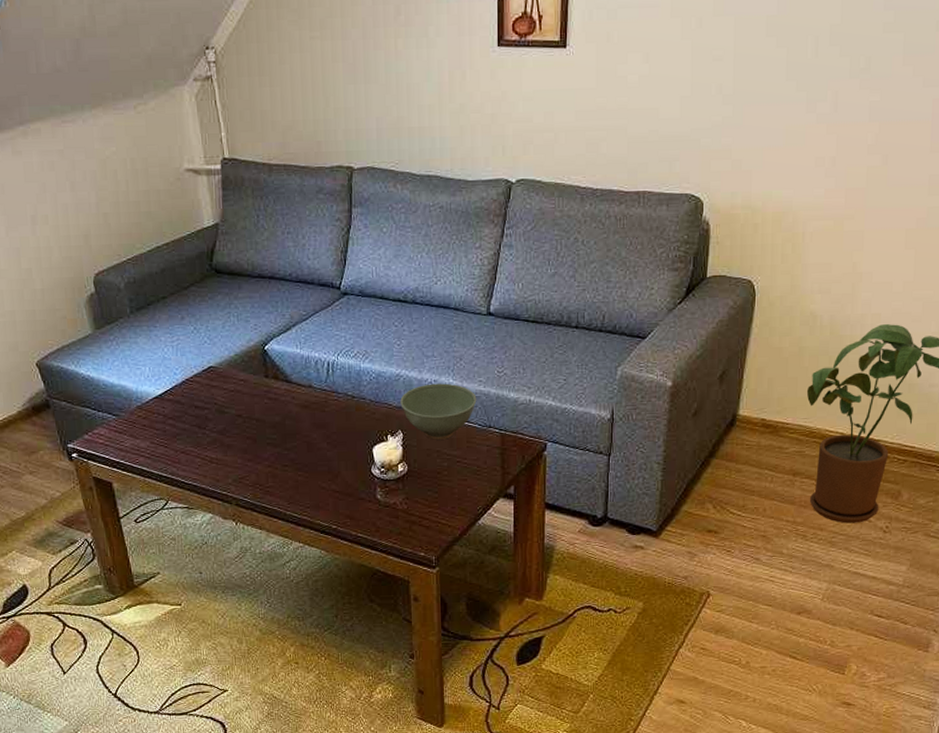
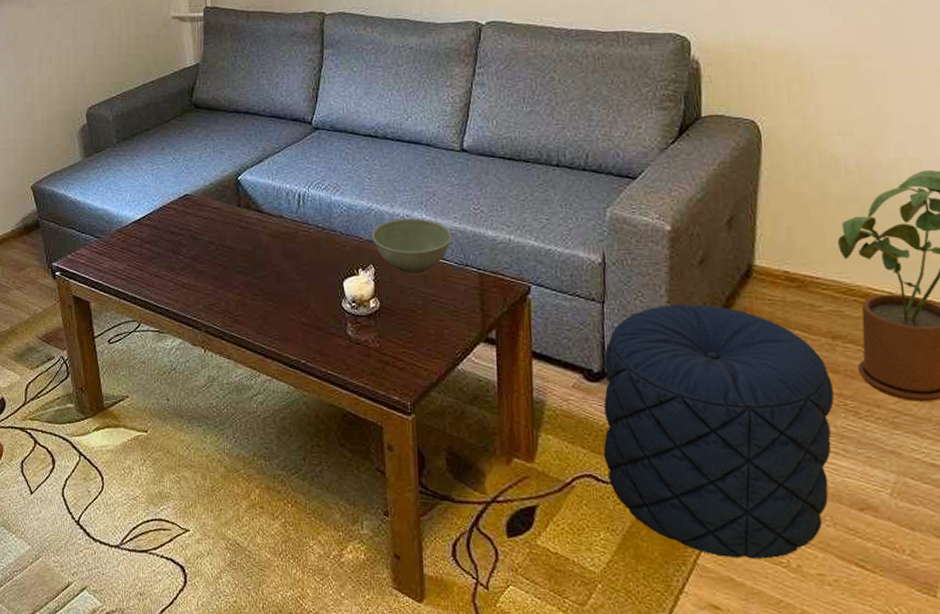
pouf: none [601,452,789,662] -> present [603,303,834,559]

